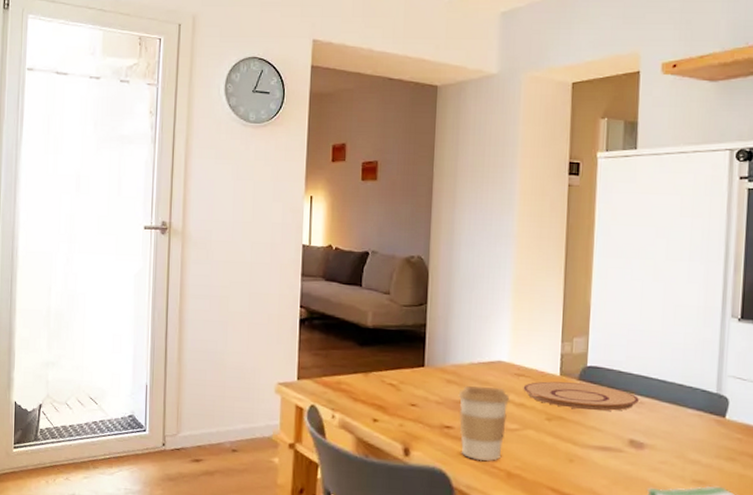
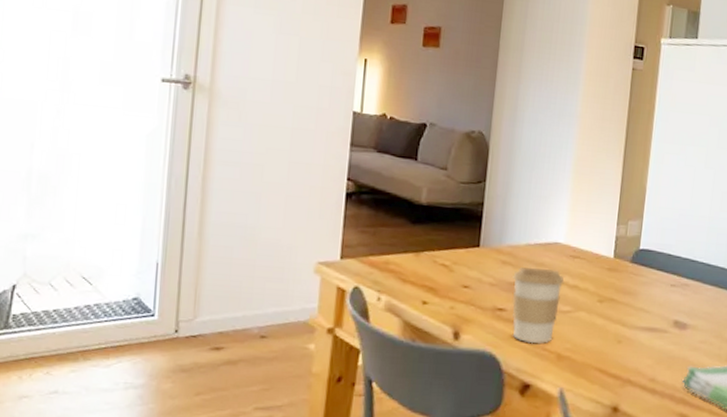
plate: present [523,381,639,411] -> none [577,263,685,293]

